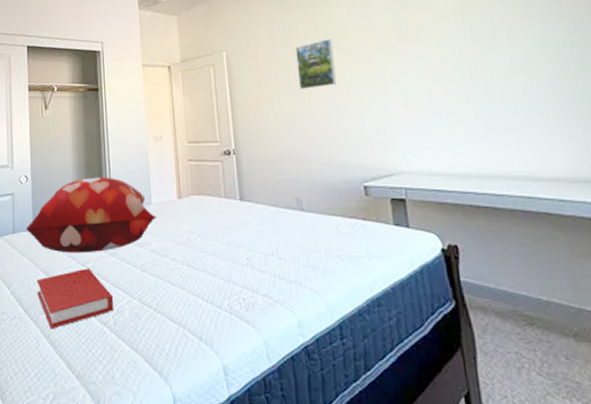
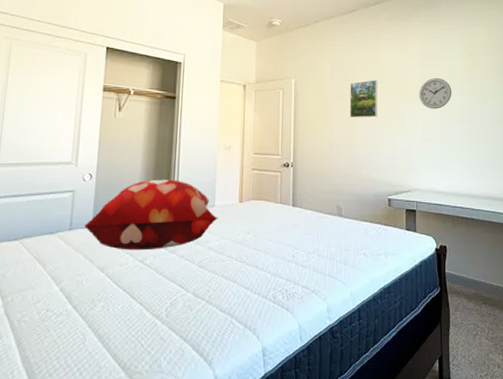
book: present [36,268,114,329] -> none [89,264,169,324]
wall clock: none [391,23,442,67] -> present [419,77,452,110]

